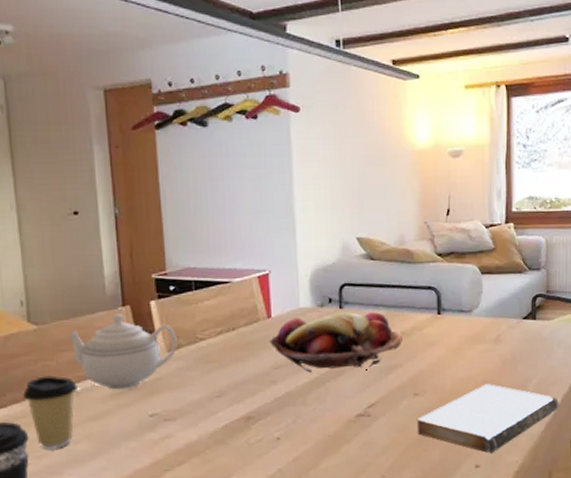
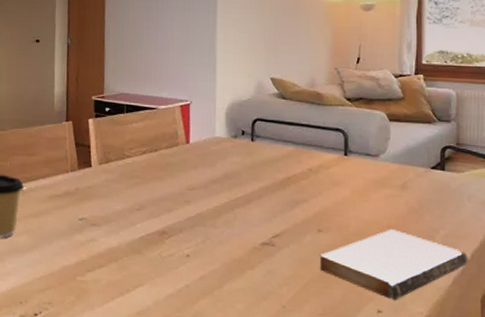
teapot: present [68,313,177,390] -> none [21,127,108,194]
fruit basket: present [268,312,403,373] -> none [186,145,309,199]

